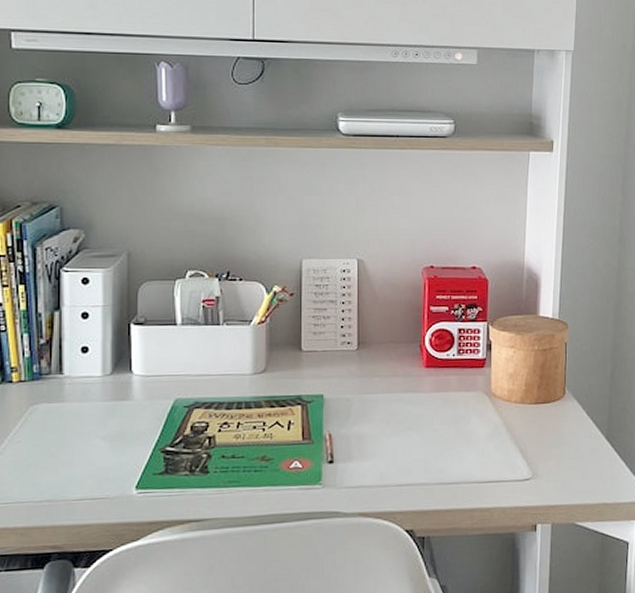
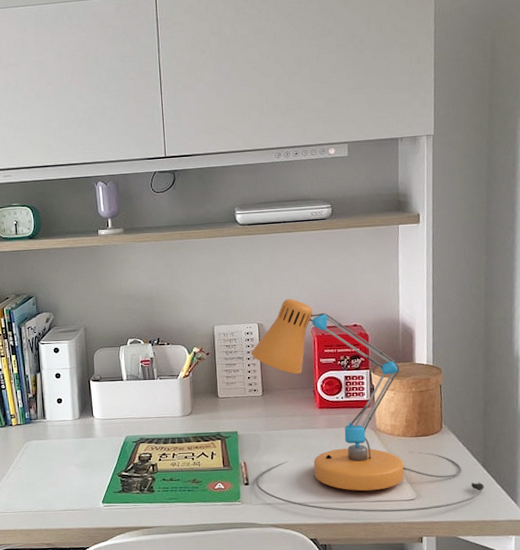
desk lamp: none [342,231,607,496] -> present [251,299,484,513]

